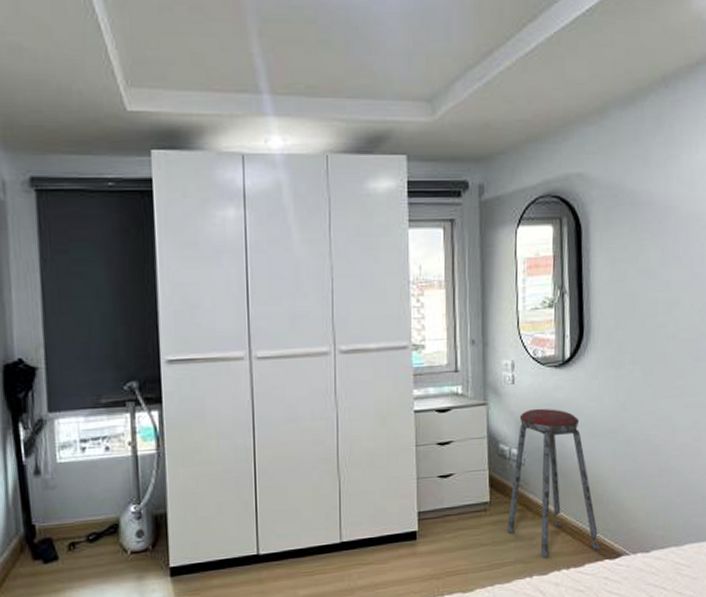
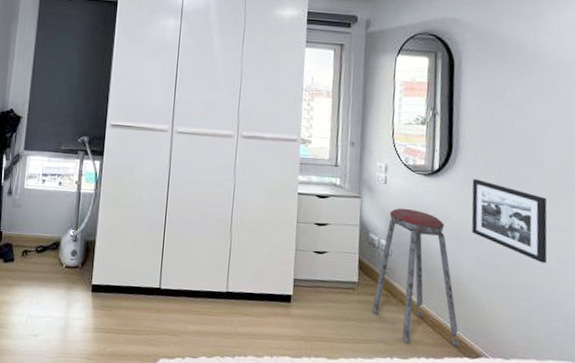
picture frame: none [606,362,684,444] -> present [471,178,548,264]

